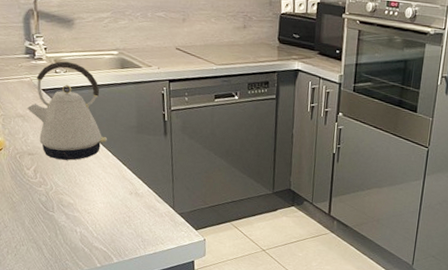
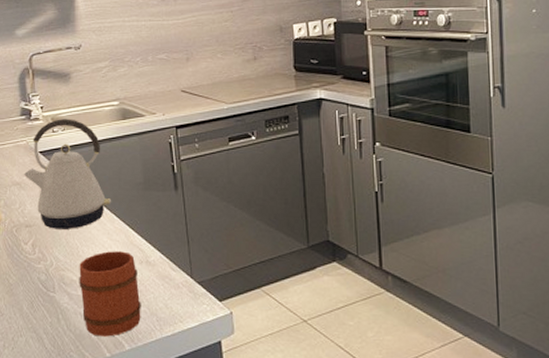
mug: none [75,181,129,251] -> present [79,251,141,337]

